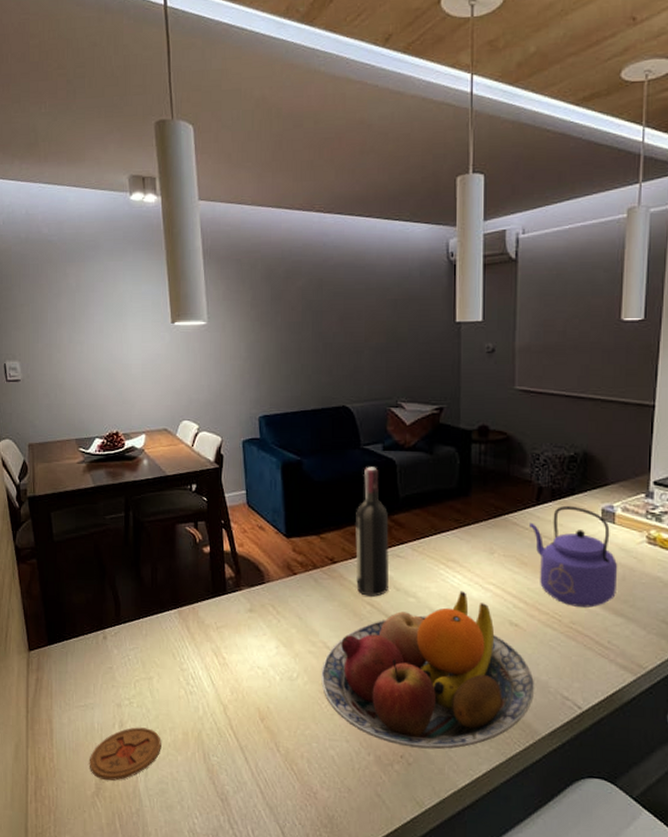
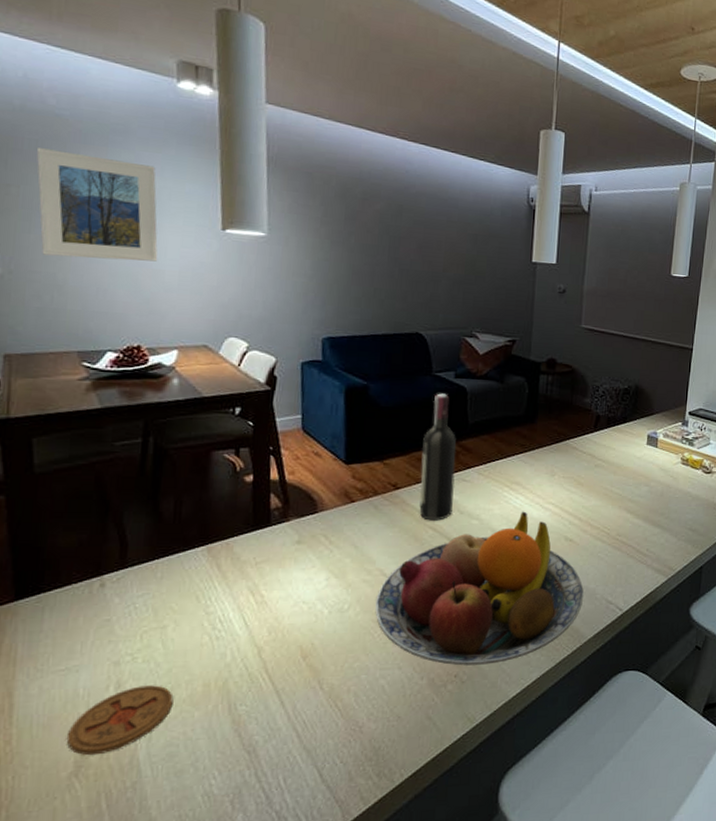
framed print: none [38,271,126,360] -> present [36,148,158,262]
kettle: present [530,505,618,608] -> none [587,432,658,521]

